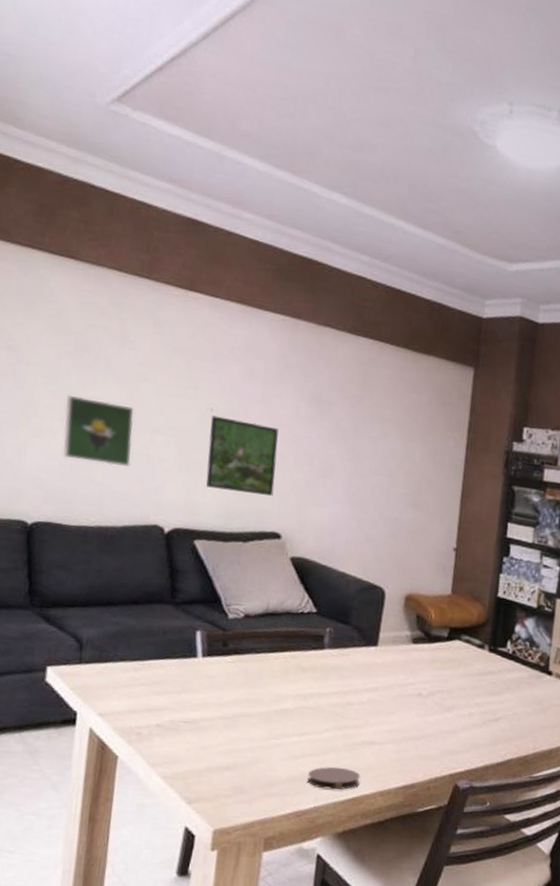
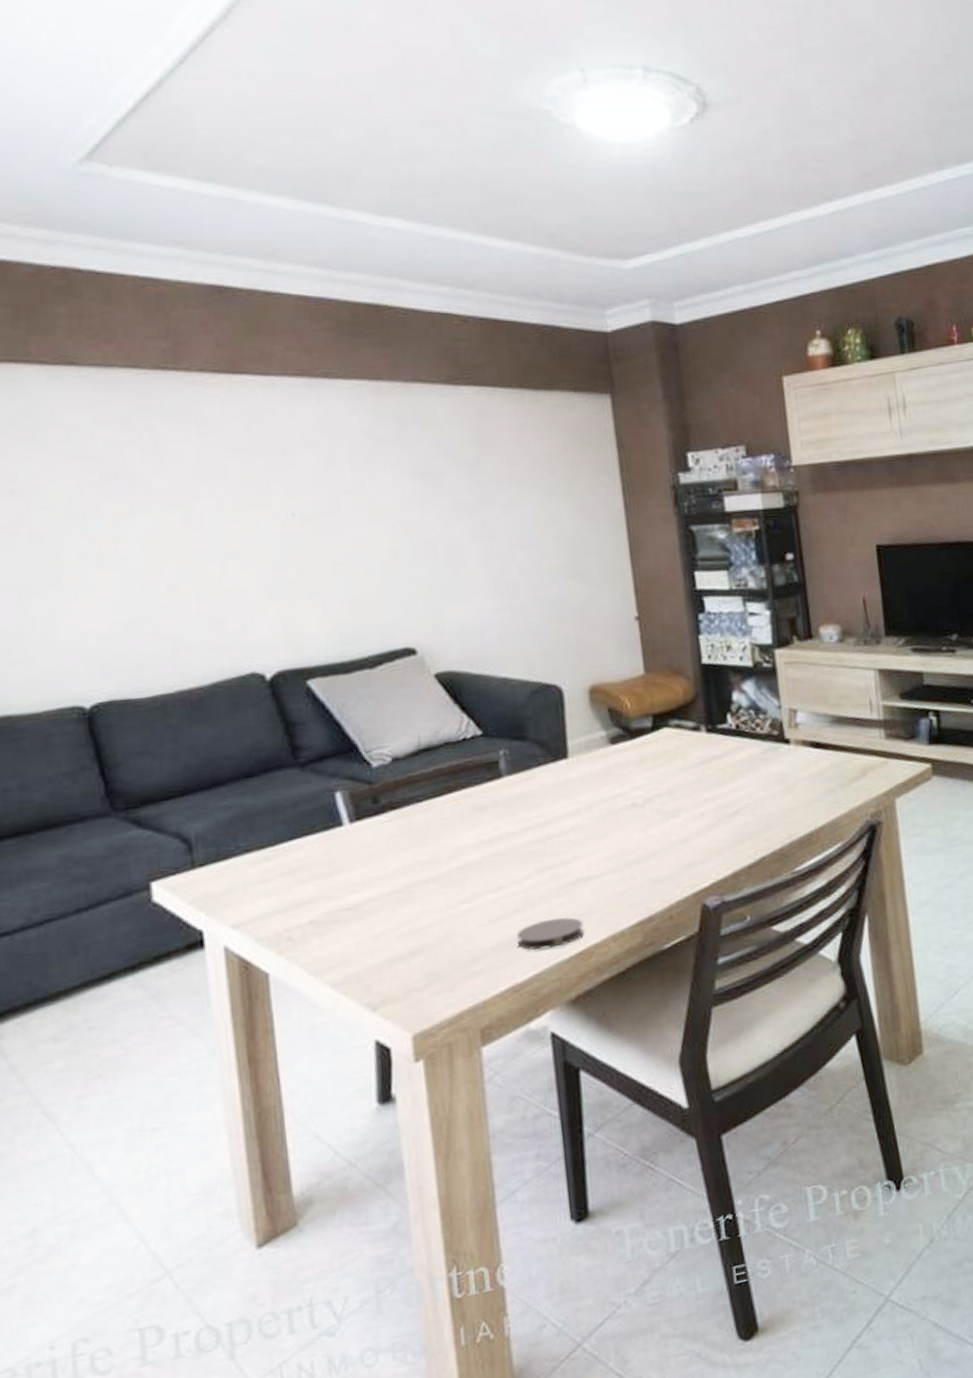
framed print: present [62,396,134,467] -> none [102,533,203,615]
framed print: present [206,415,279,496] -> none [294,519,395,611]

